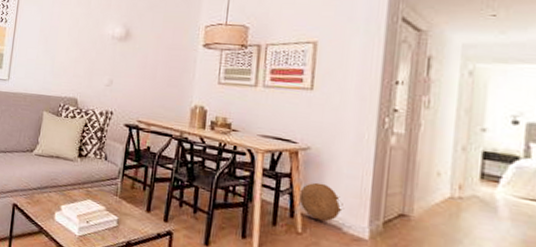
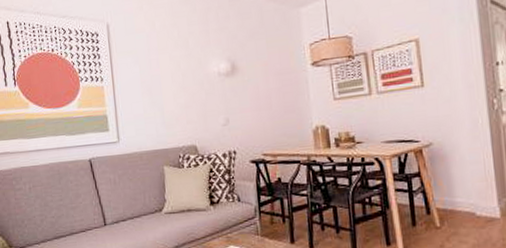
woven basket: present [299,182,344,222] -> none [431,174,474,211]

